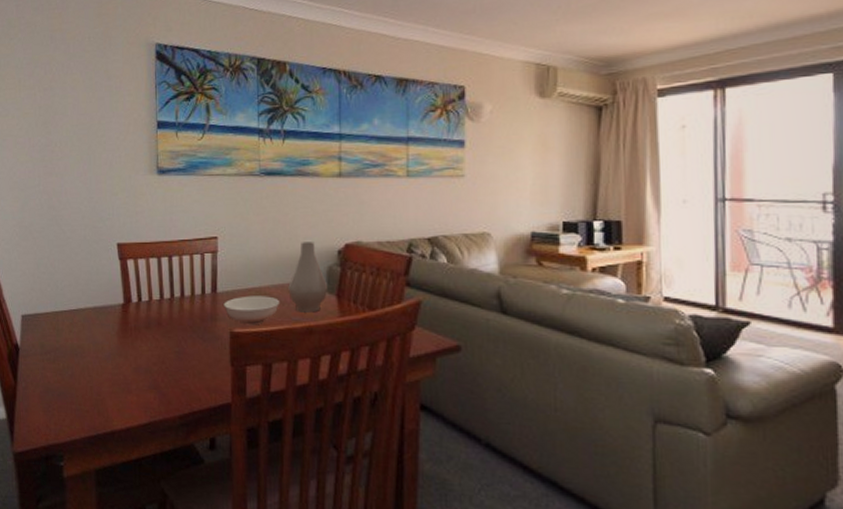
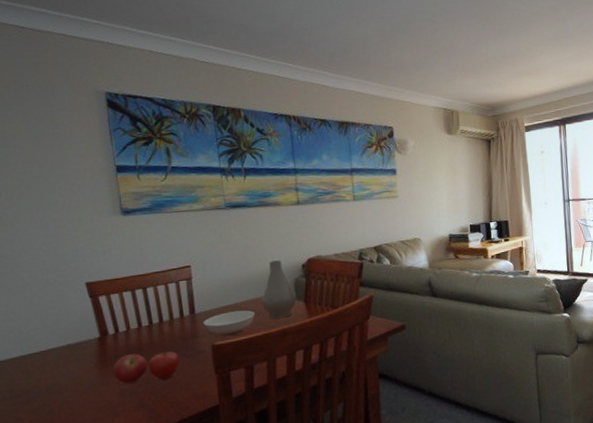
fruit: none [132,327,164,360] -> present [113,353,148,384]
fruit: none [165,330,197,361] -> present [148,351,180,379]

